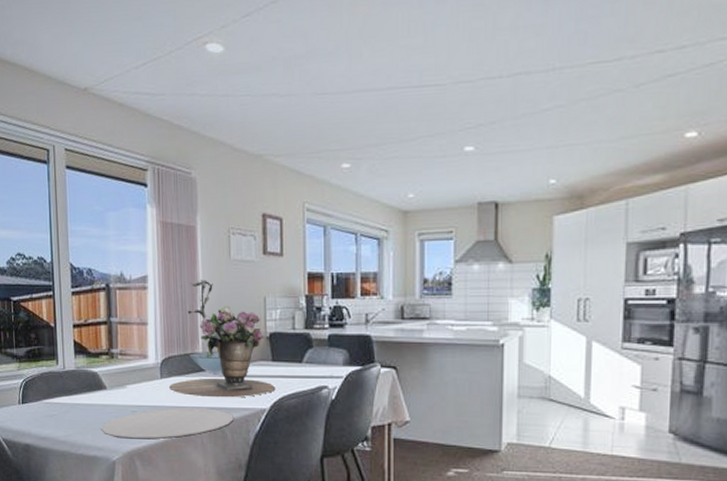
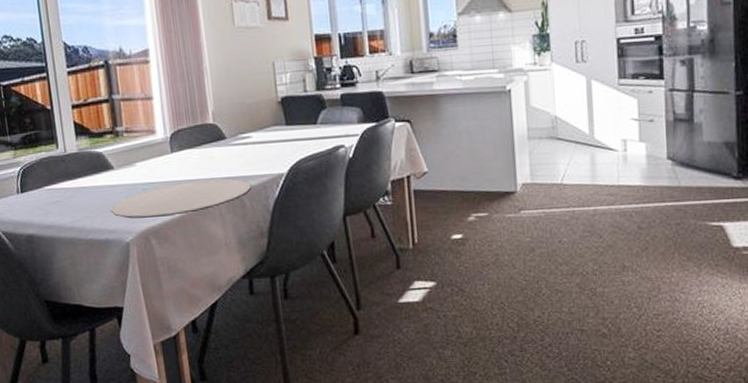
flower arrangement: present [168,279,276,398] -> none [180,49,292,168]
decorative bowl: present [190,351,254,375] -> none [200,118,267,144]

